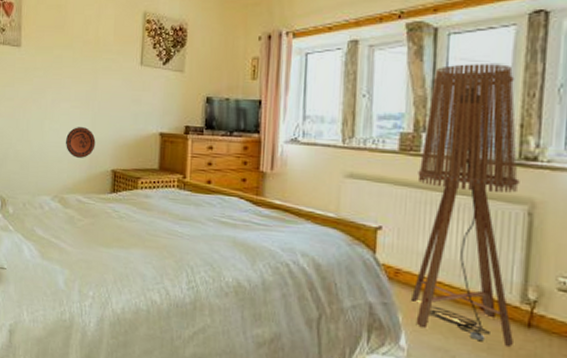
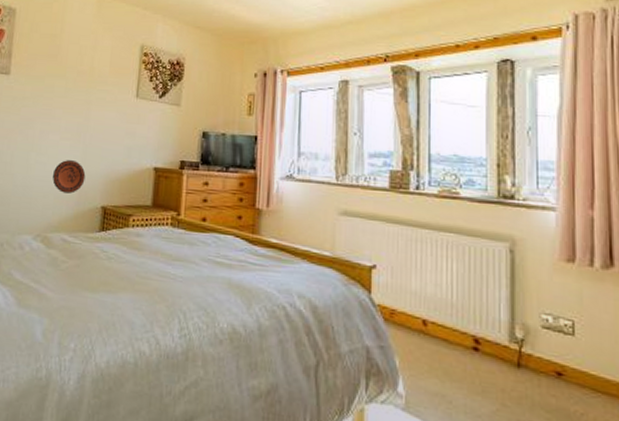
floor lamp: present [410,64,520,348] -> none [406,106,505,390]

